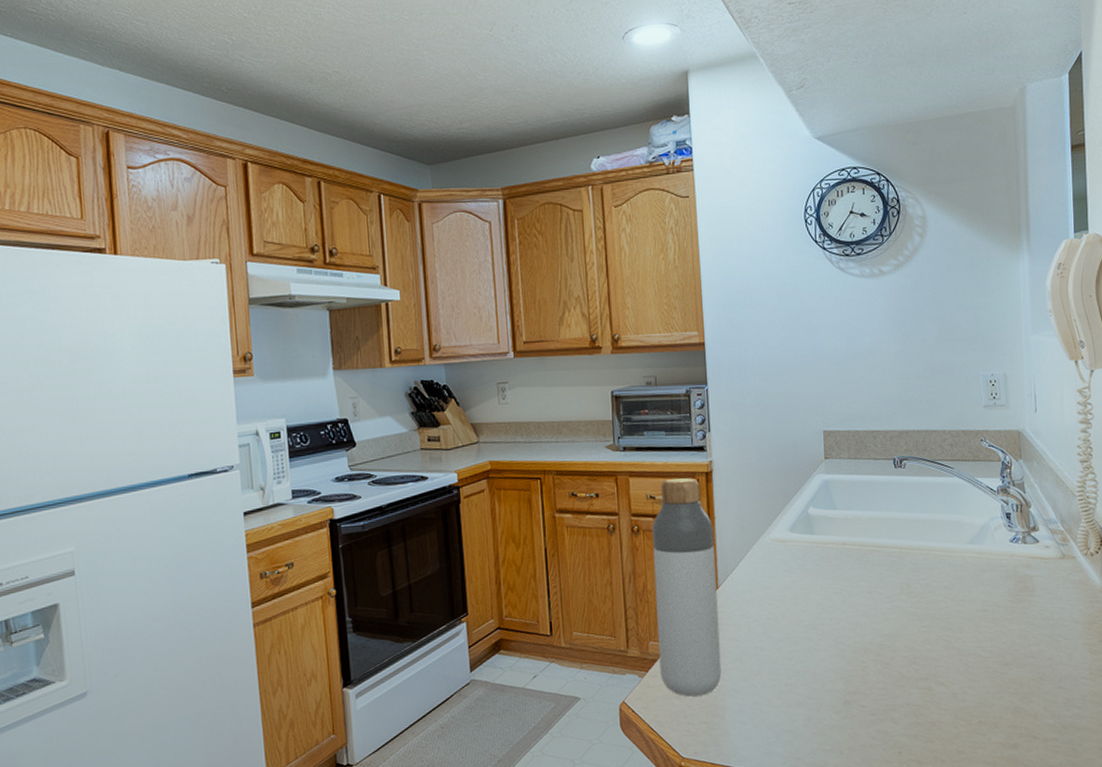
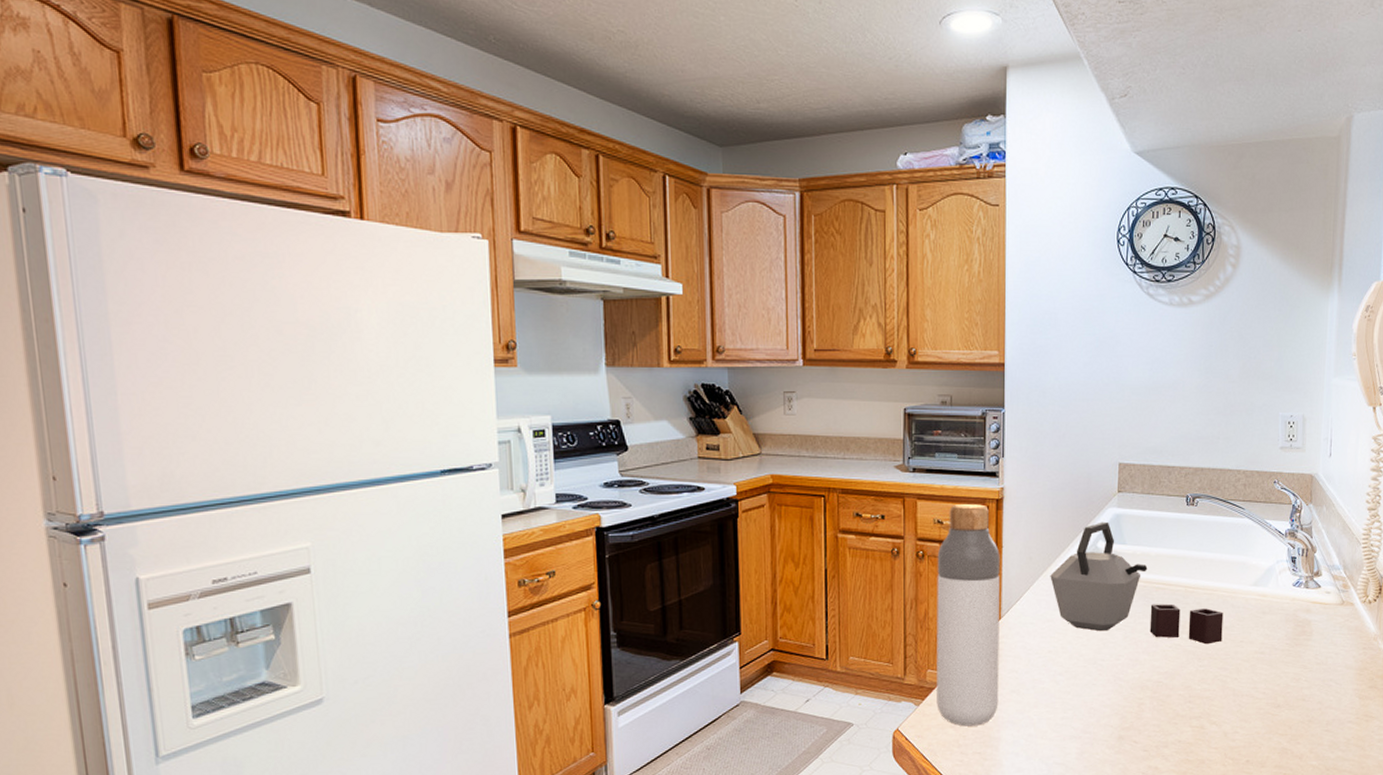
kettle: none [763,488,943,605] -> present [1050,521,1224,645]

